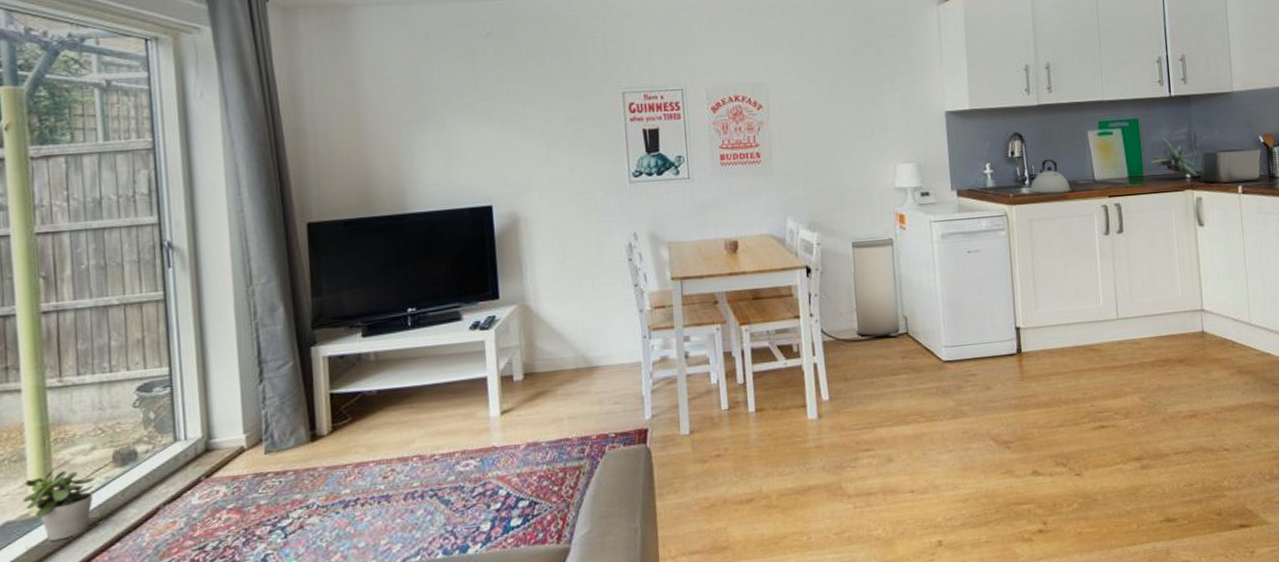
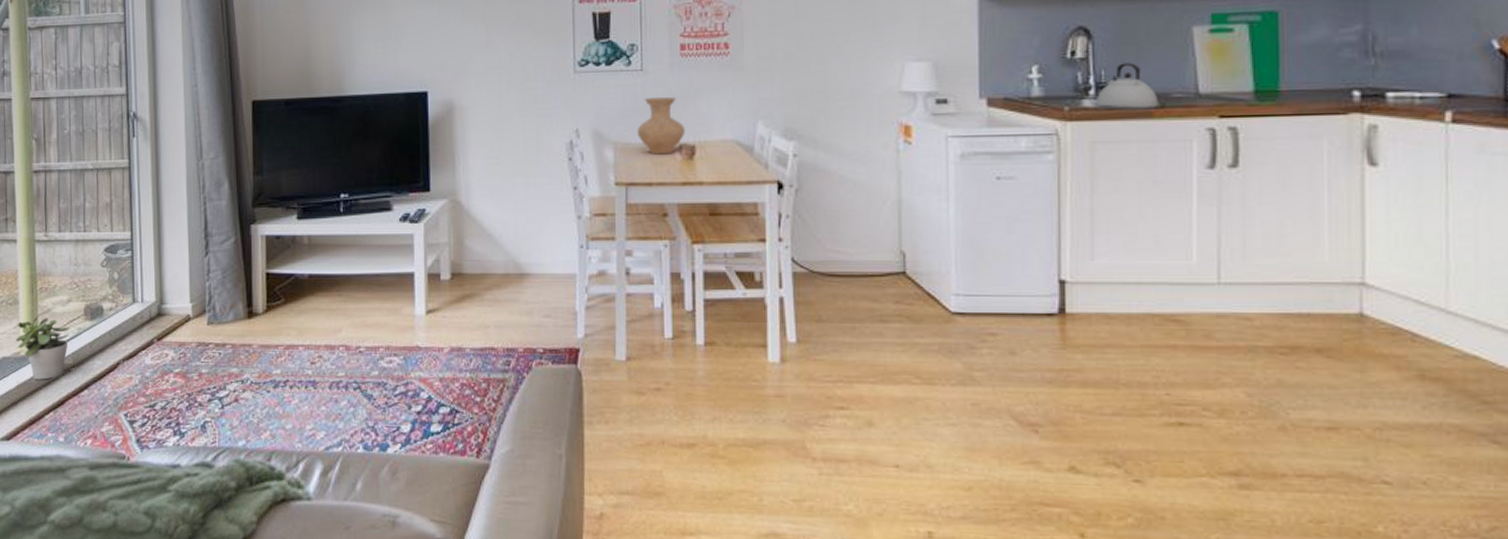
vase: none [687,200,729,251] -> present [636,97,685,155]
pedal bin: present [850,237,899,339] -> none [834,152,895,275]
plant: present [1150,138,1198,179] -> none [1293,38,1374,98]
toaster: present [1200,148,1262,185] -> none [1378,56,1494,109]

